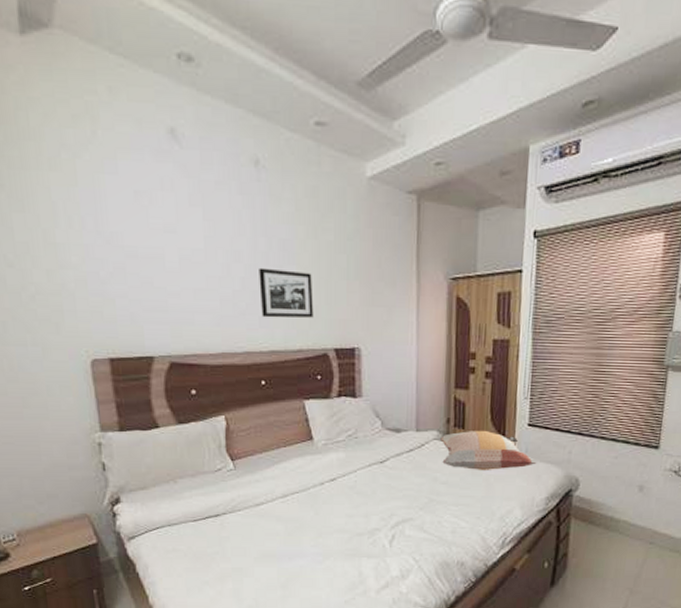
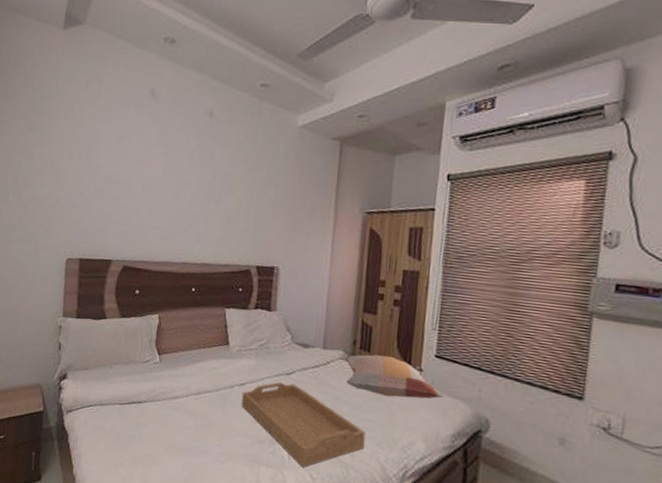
picture frame: present [259,267,314,318] -> none [199,195,244,238]
serving tray: none [334,471,465,553] -> present [241,381,366,468]

